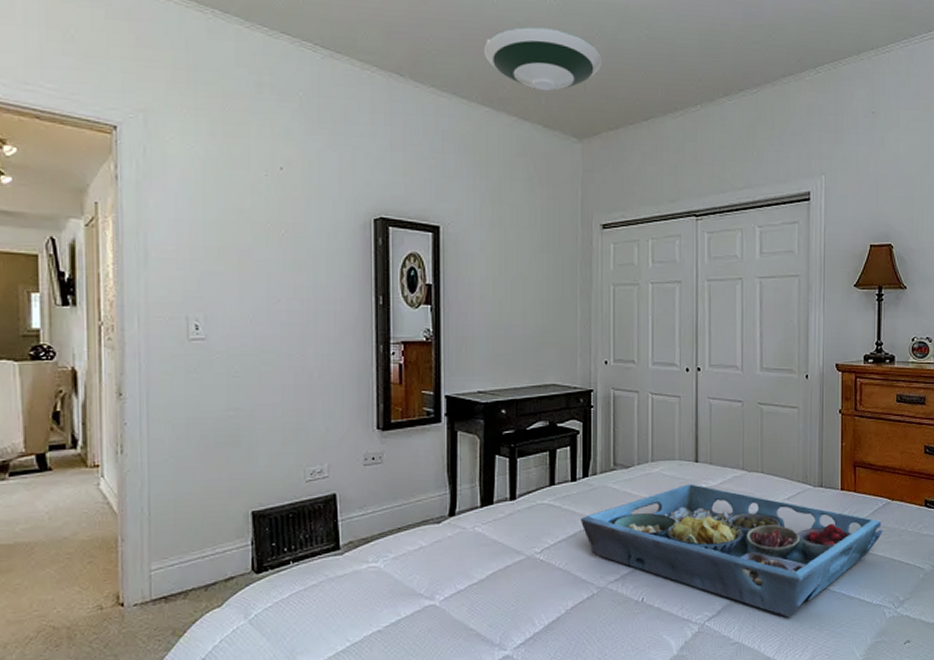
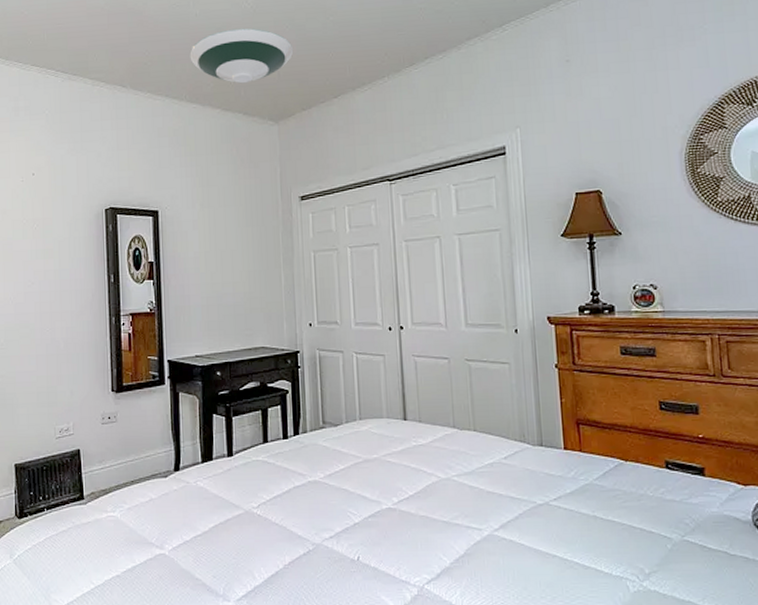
serving tray: present [581,484,883,617] -> none [294,442,618,585]

